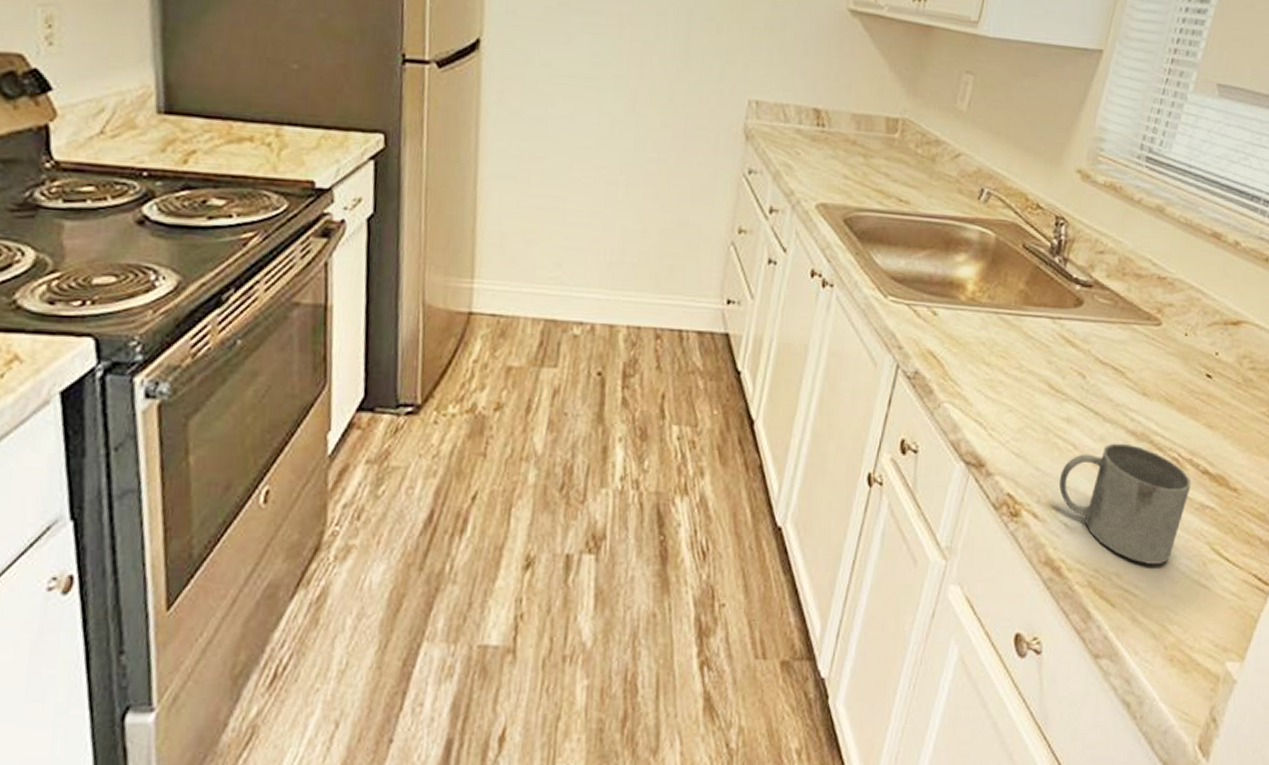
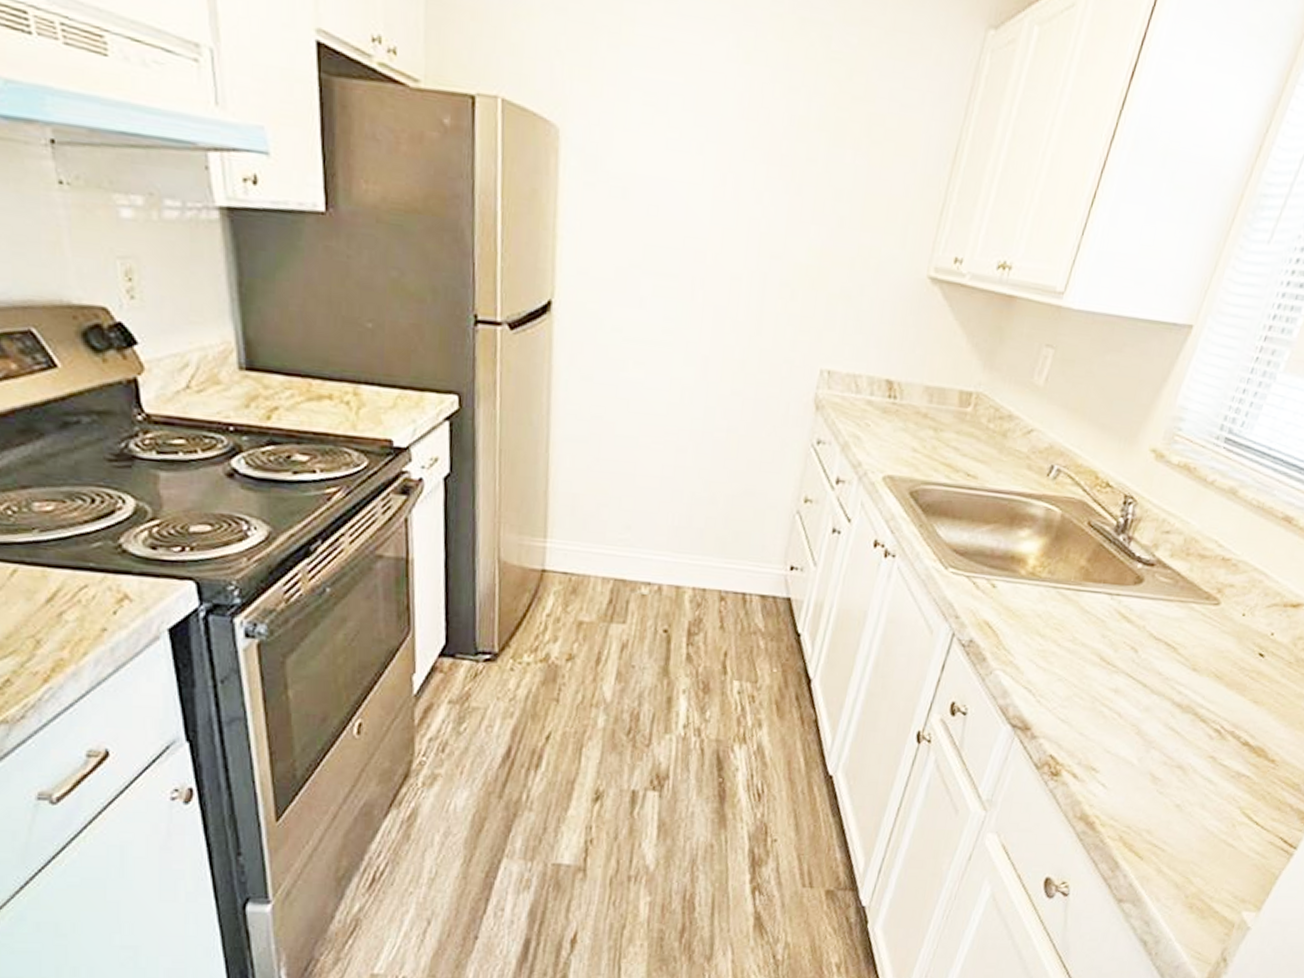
mug: present [1059,443,1191,564] -> none [1101,713,1231,824]

